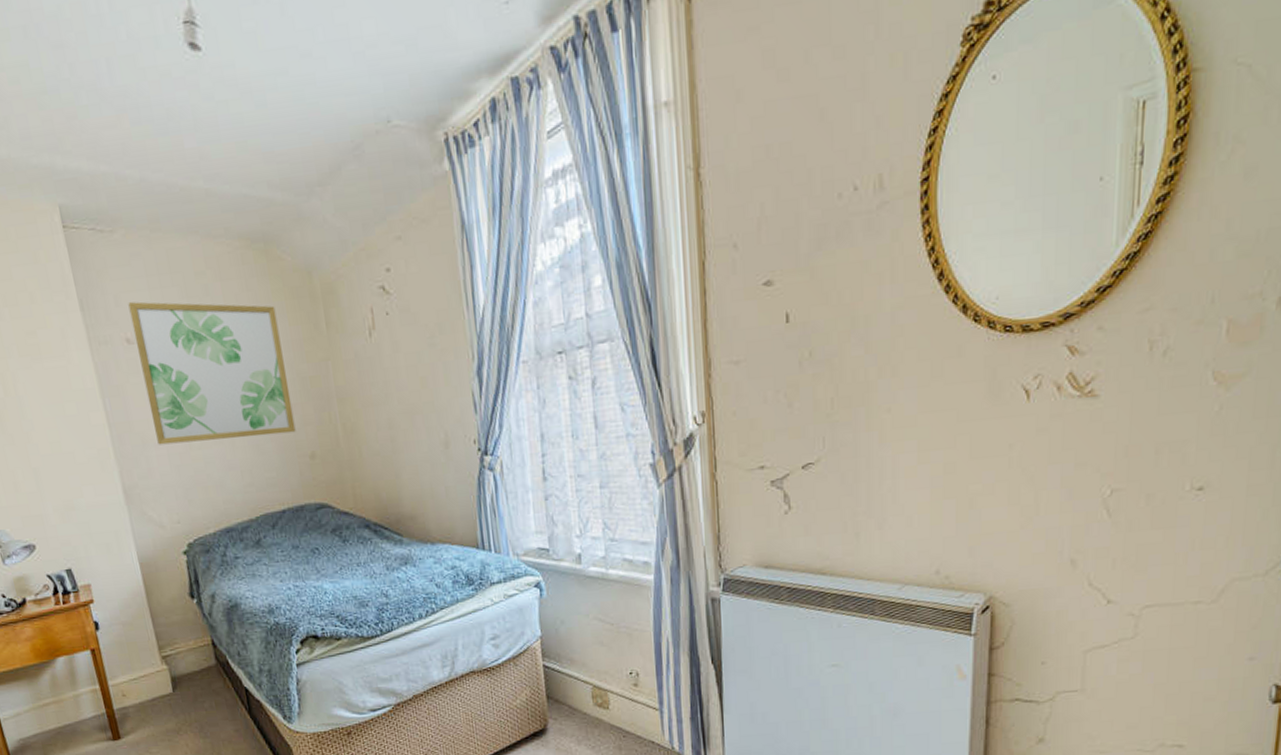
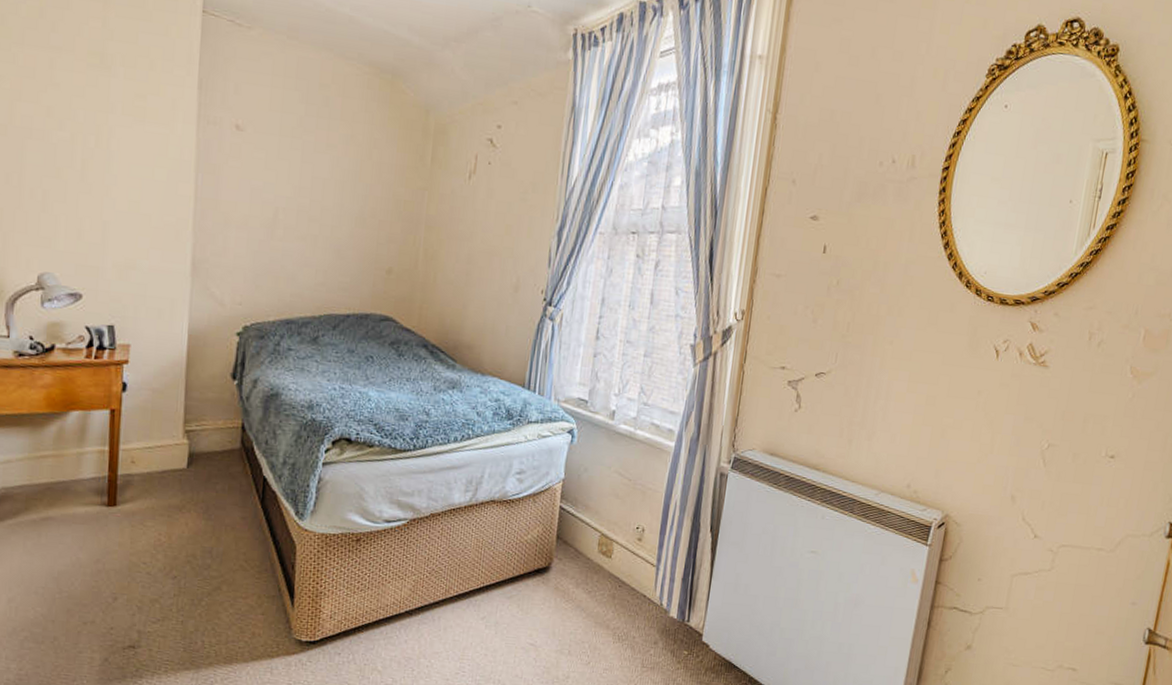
wall art: present [128,301,296,445] -> none [240,93,388,247]

